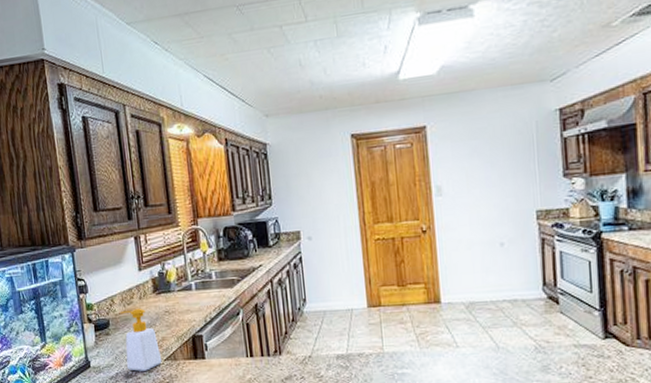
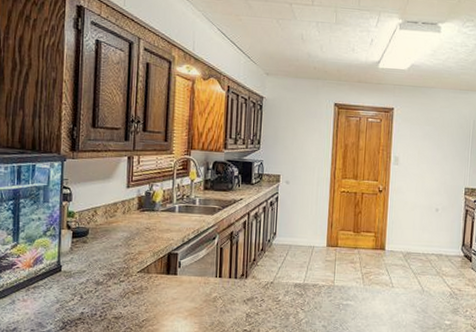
soap bottle: present [120,308,162,371] -> none [98,221,135,280]

